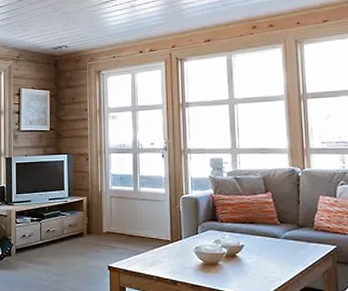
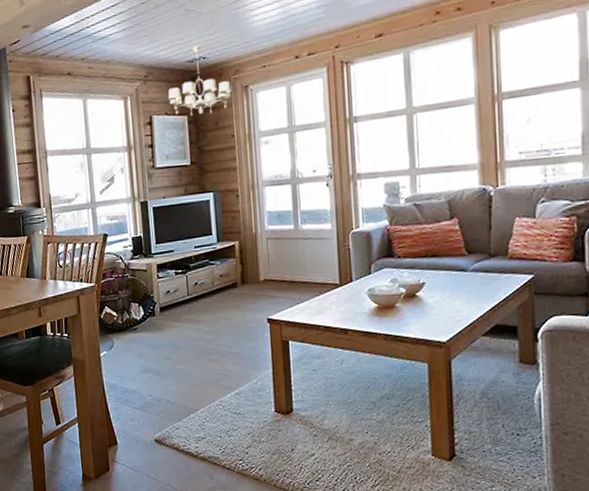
chandelier: none [34,36,87,91] -> present [168,45,232,116]

